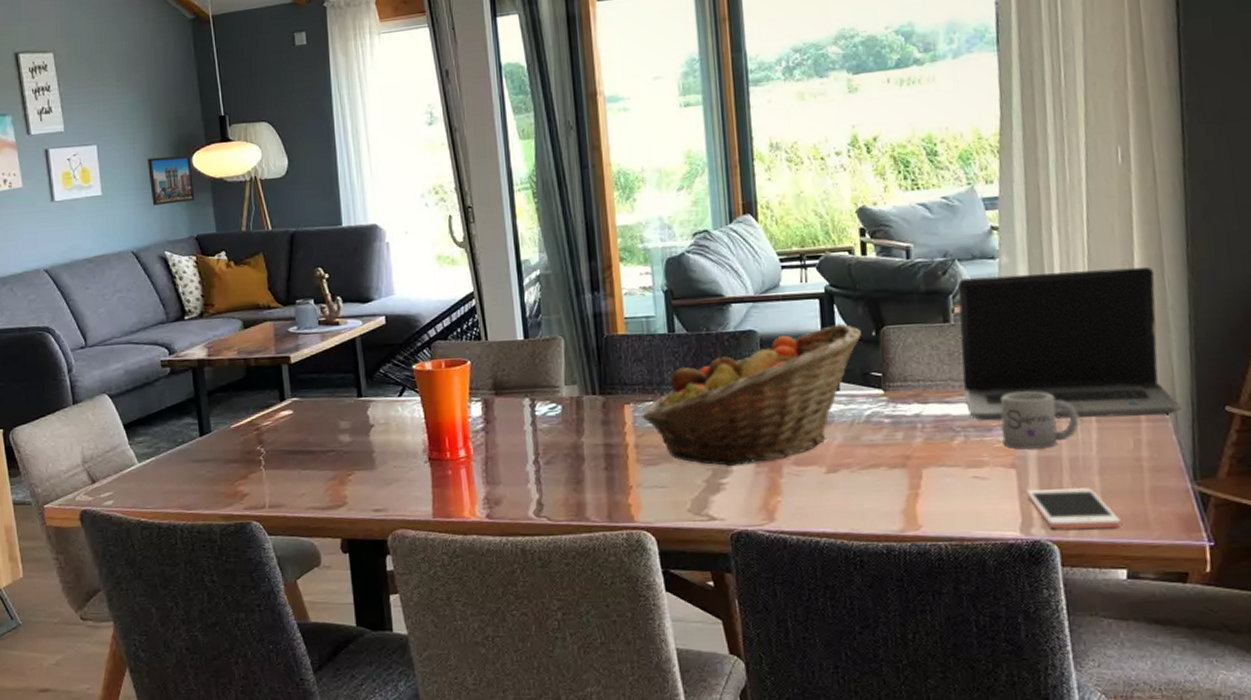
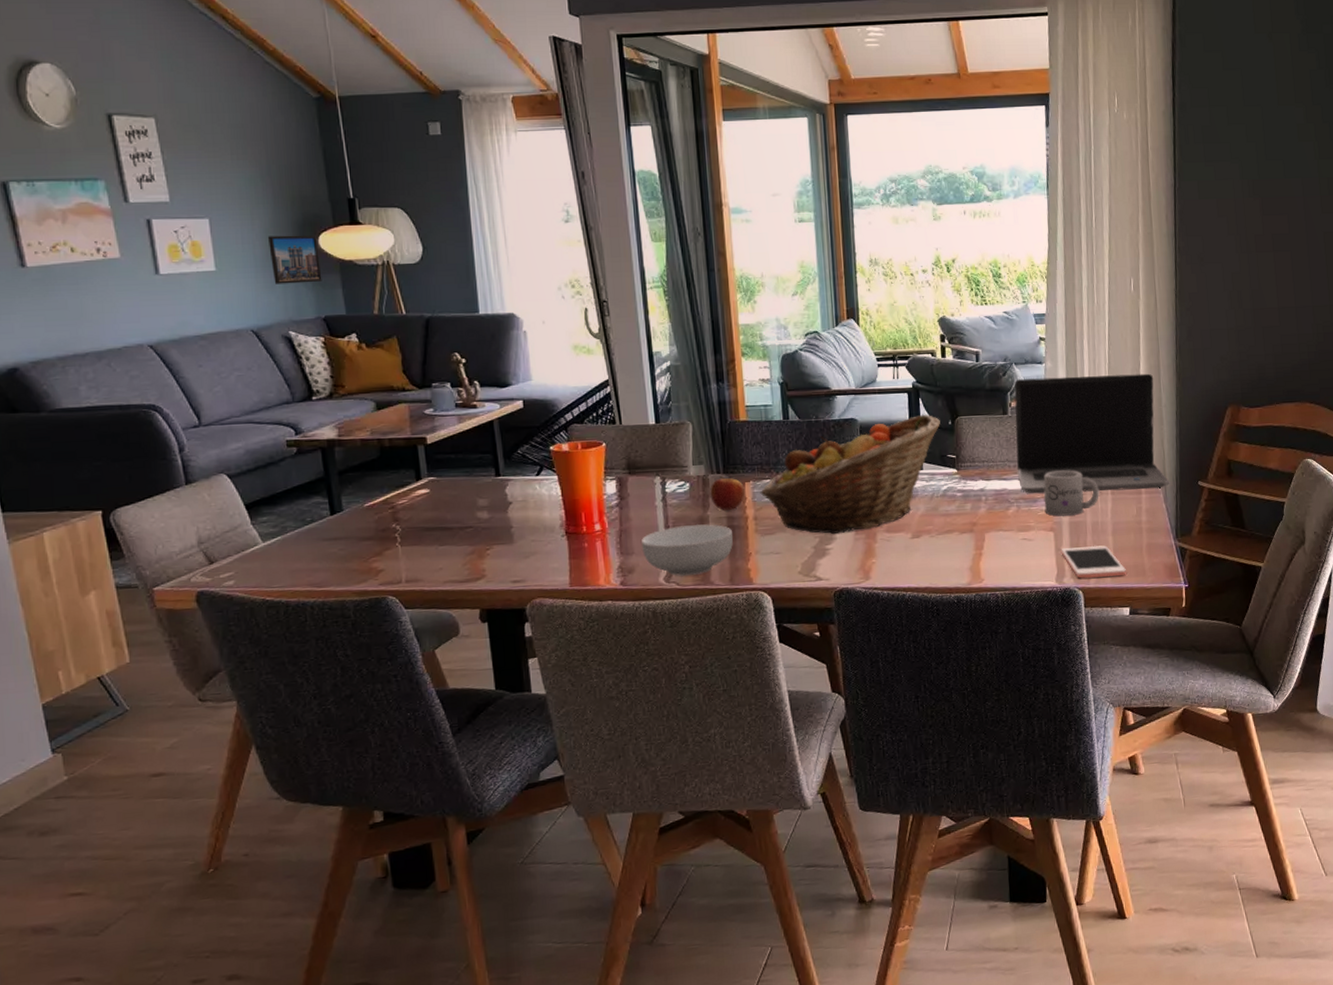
cereal bowl: none [508,452,611,510] -> present [640,524,733,576]
apple: none [584,398,624,437] -> present [710,476,745,510]

